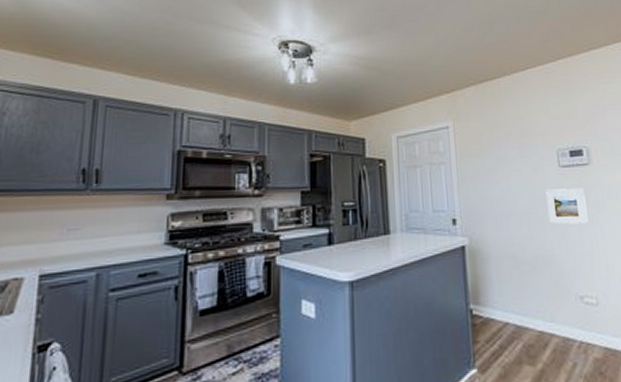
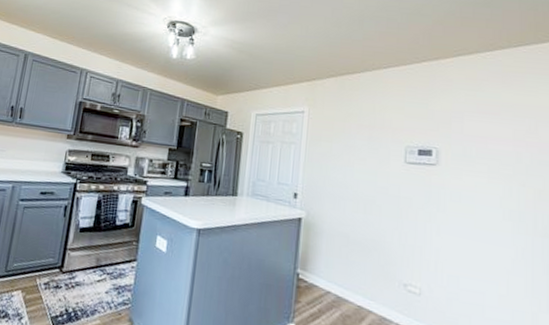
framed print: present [546,188,589,225] -> none [386,181,427,220]

